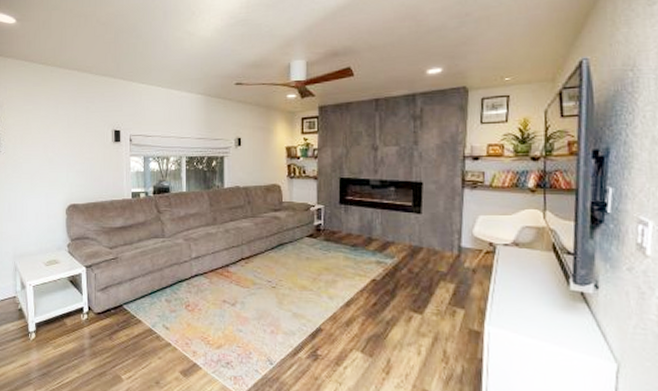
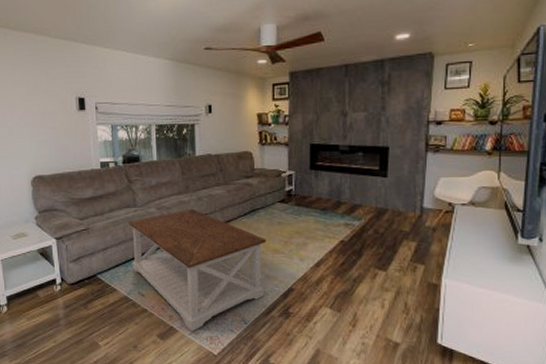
coffee table: none [156,240,295,370] -> present [128,208,267,332]

